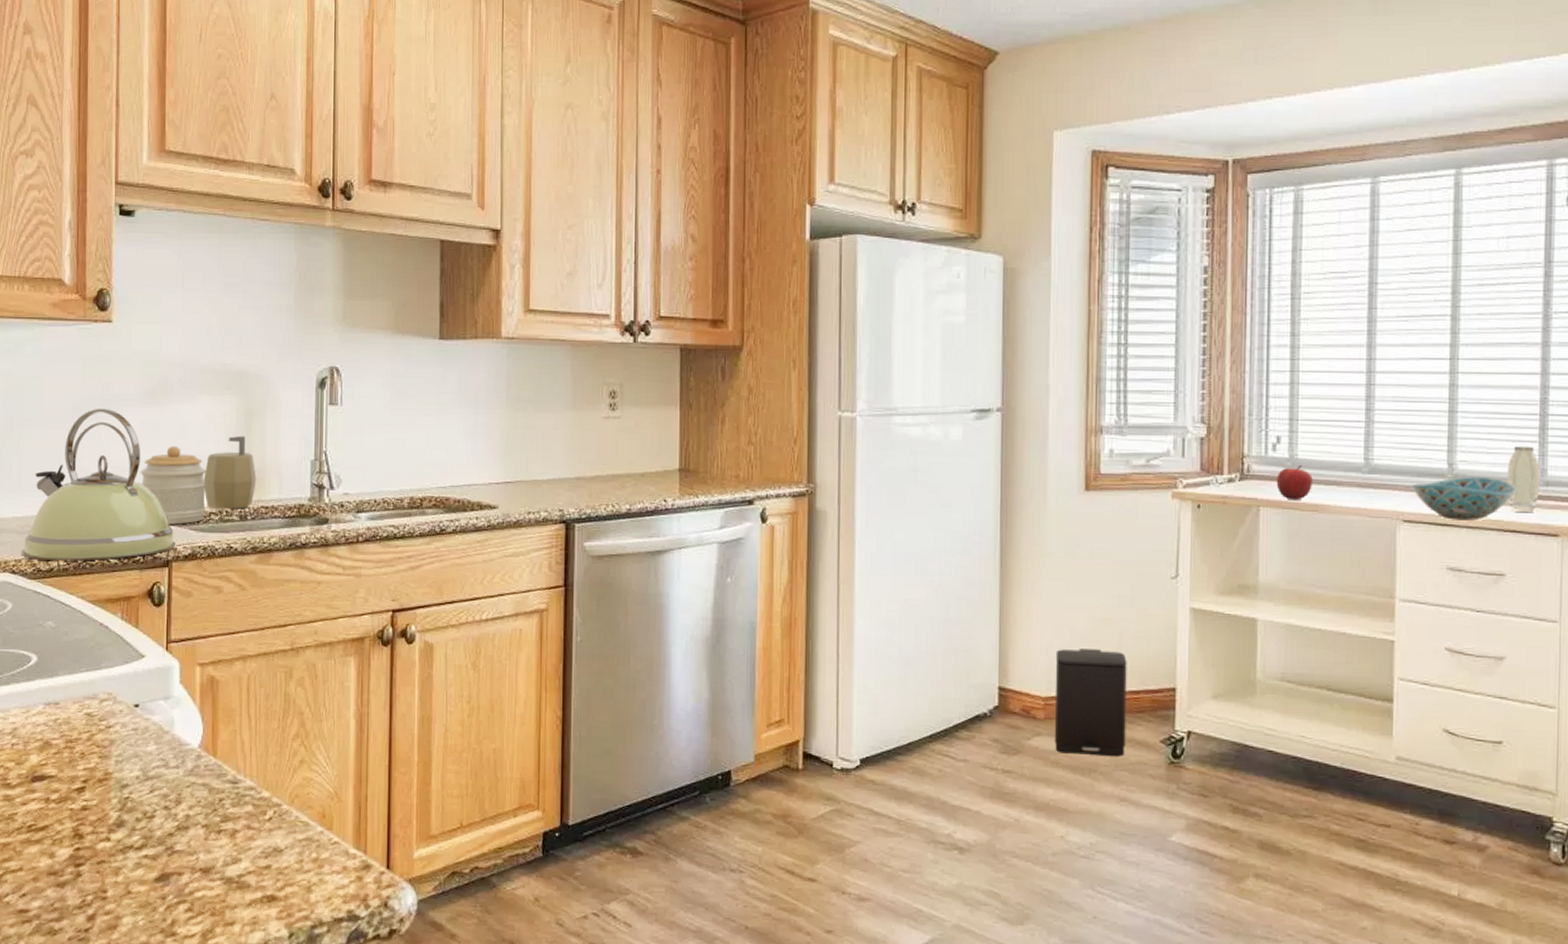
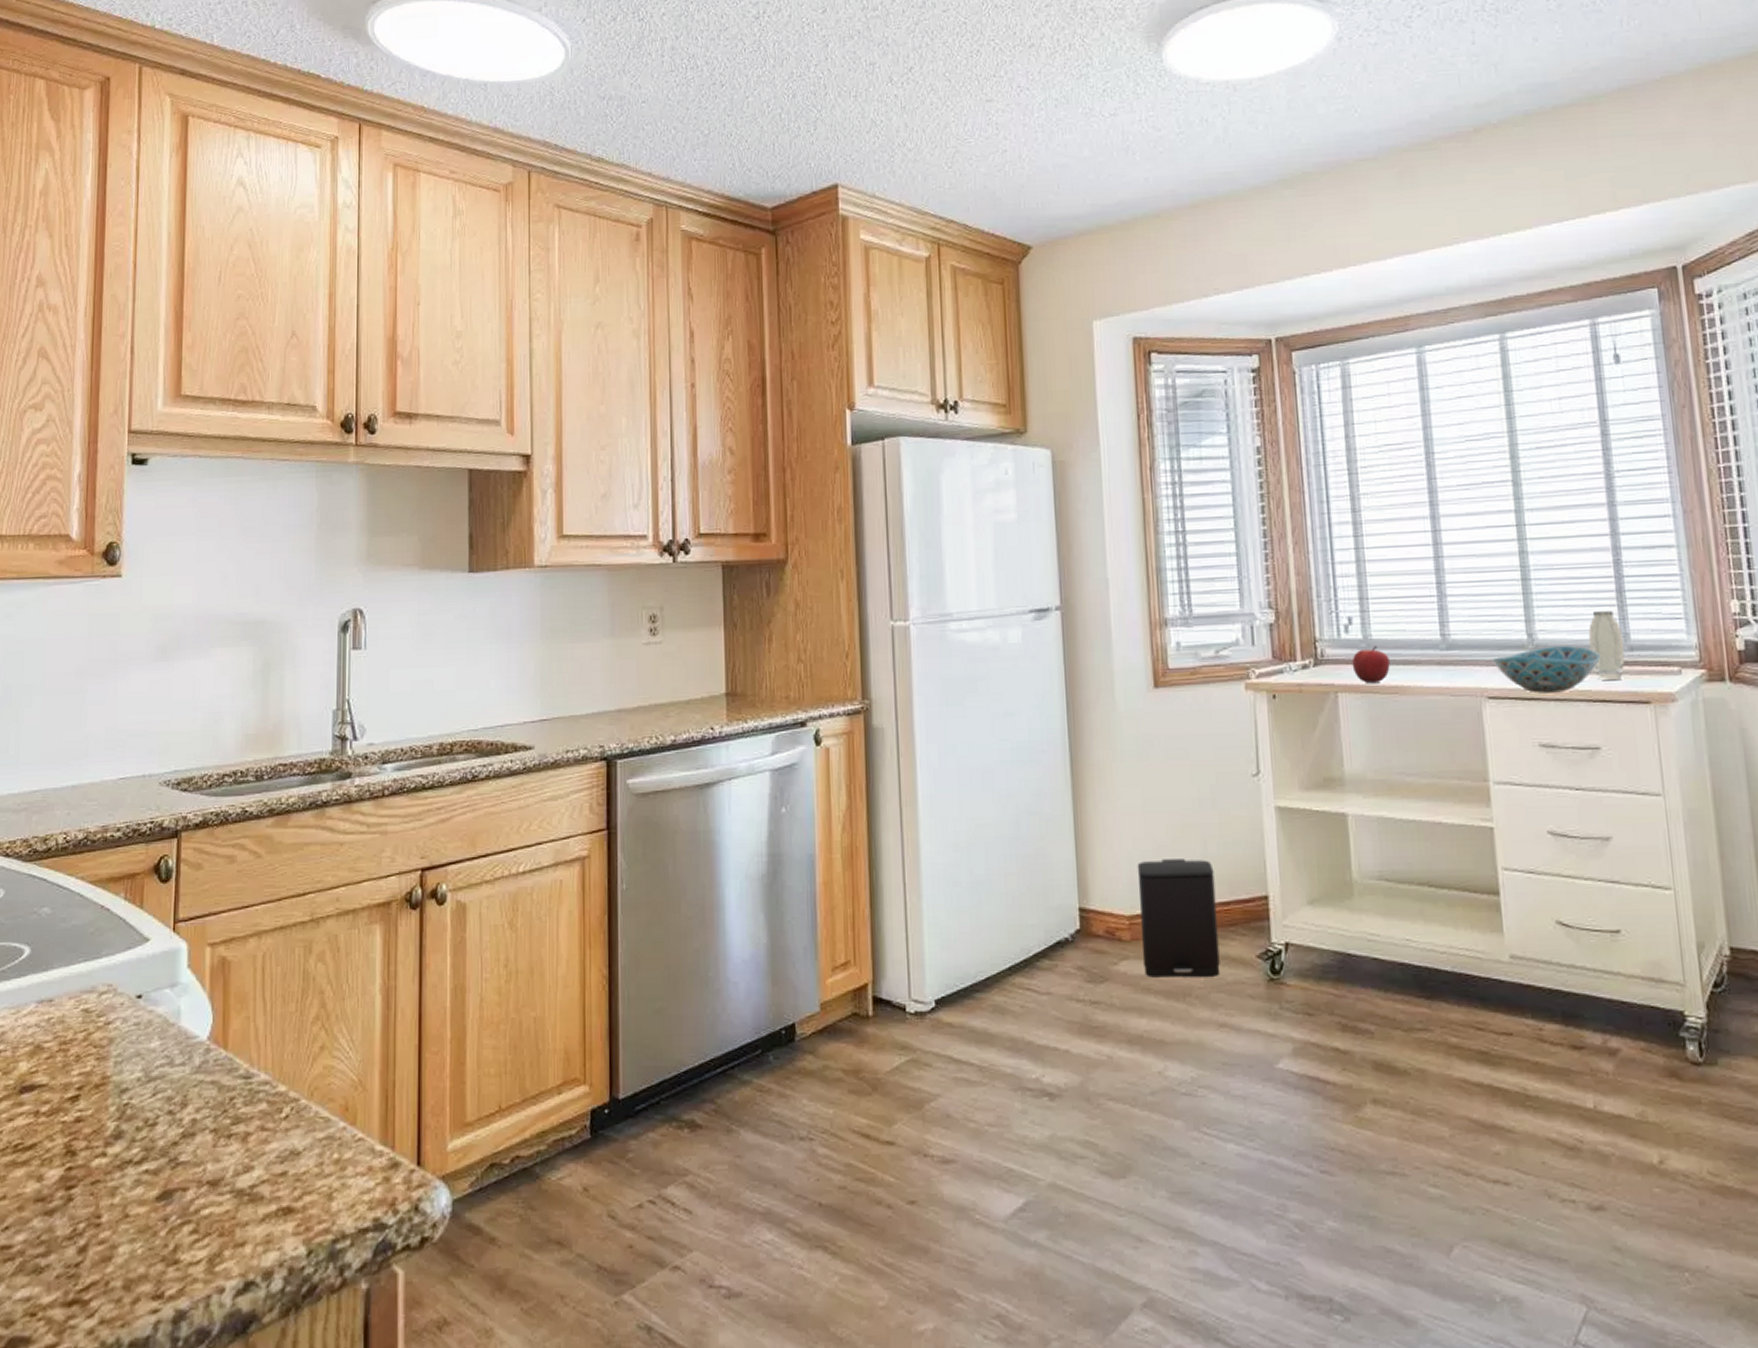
kettle: present [21,408,176,562] -> none [16,668,186,840]
jar: present [140,445,206,525] -> none [148,704,220,791]
soap dispenser: present [203,435,257,510] -> none [217,688,274,771]

